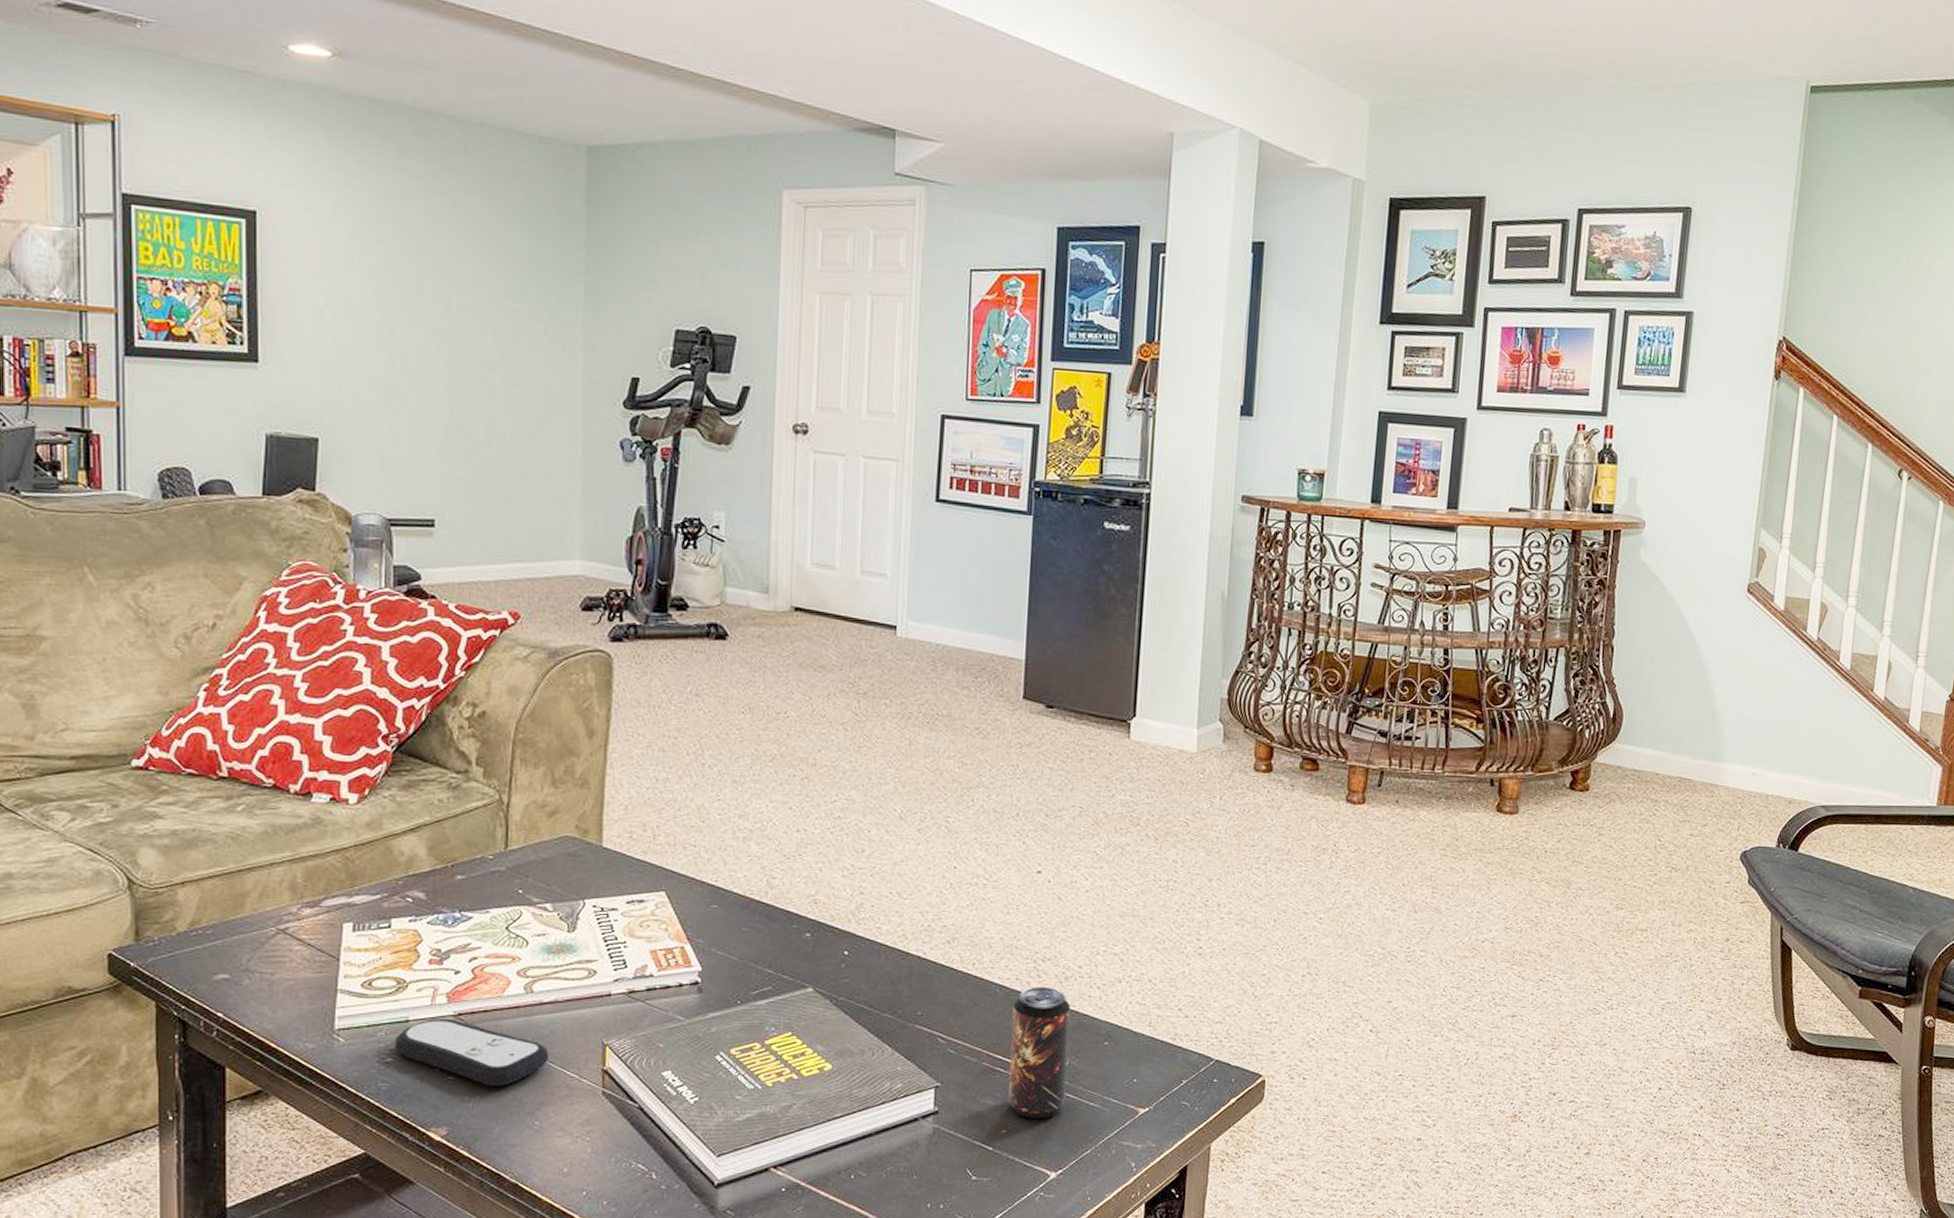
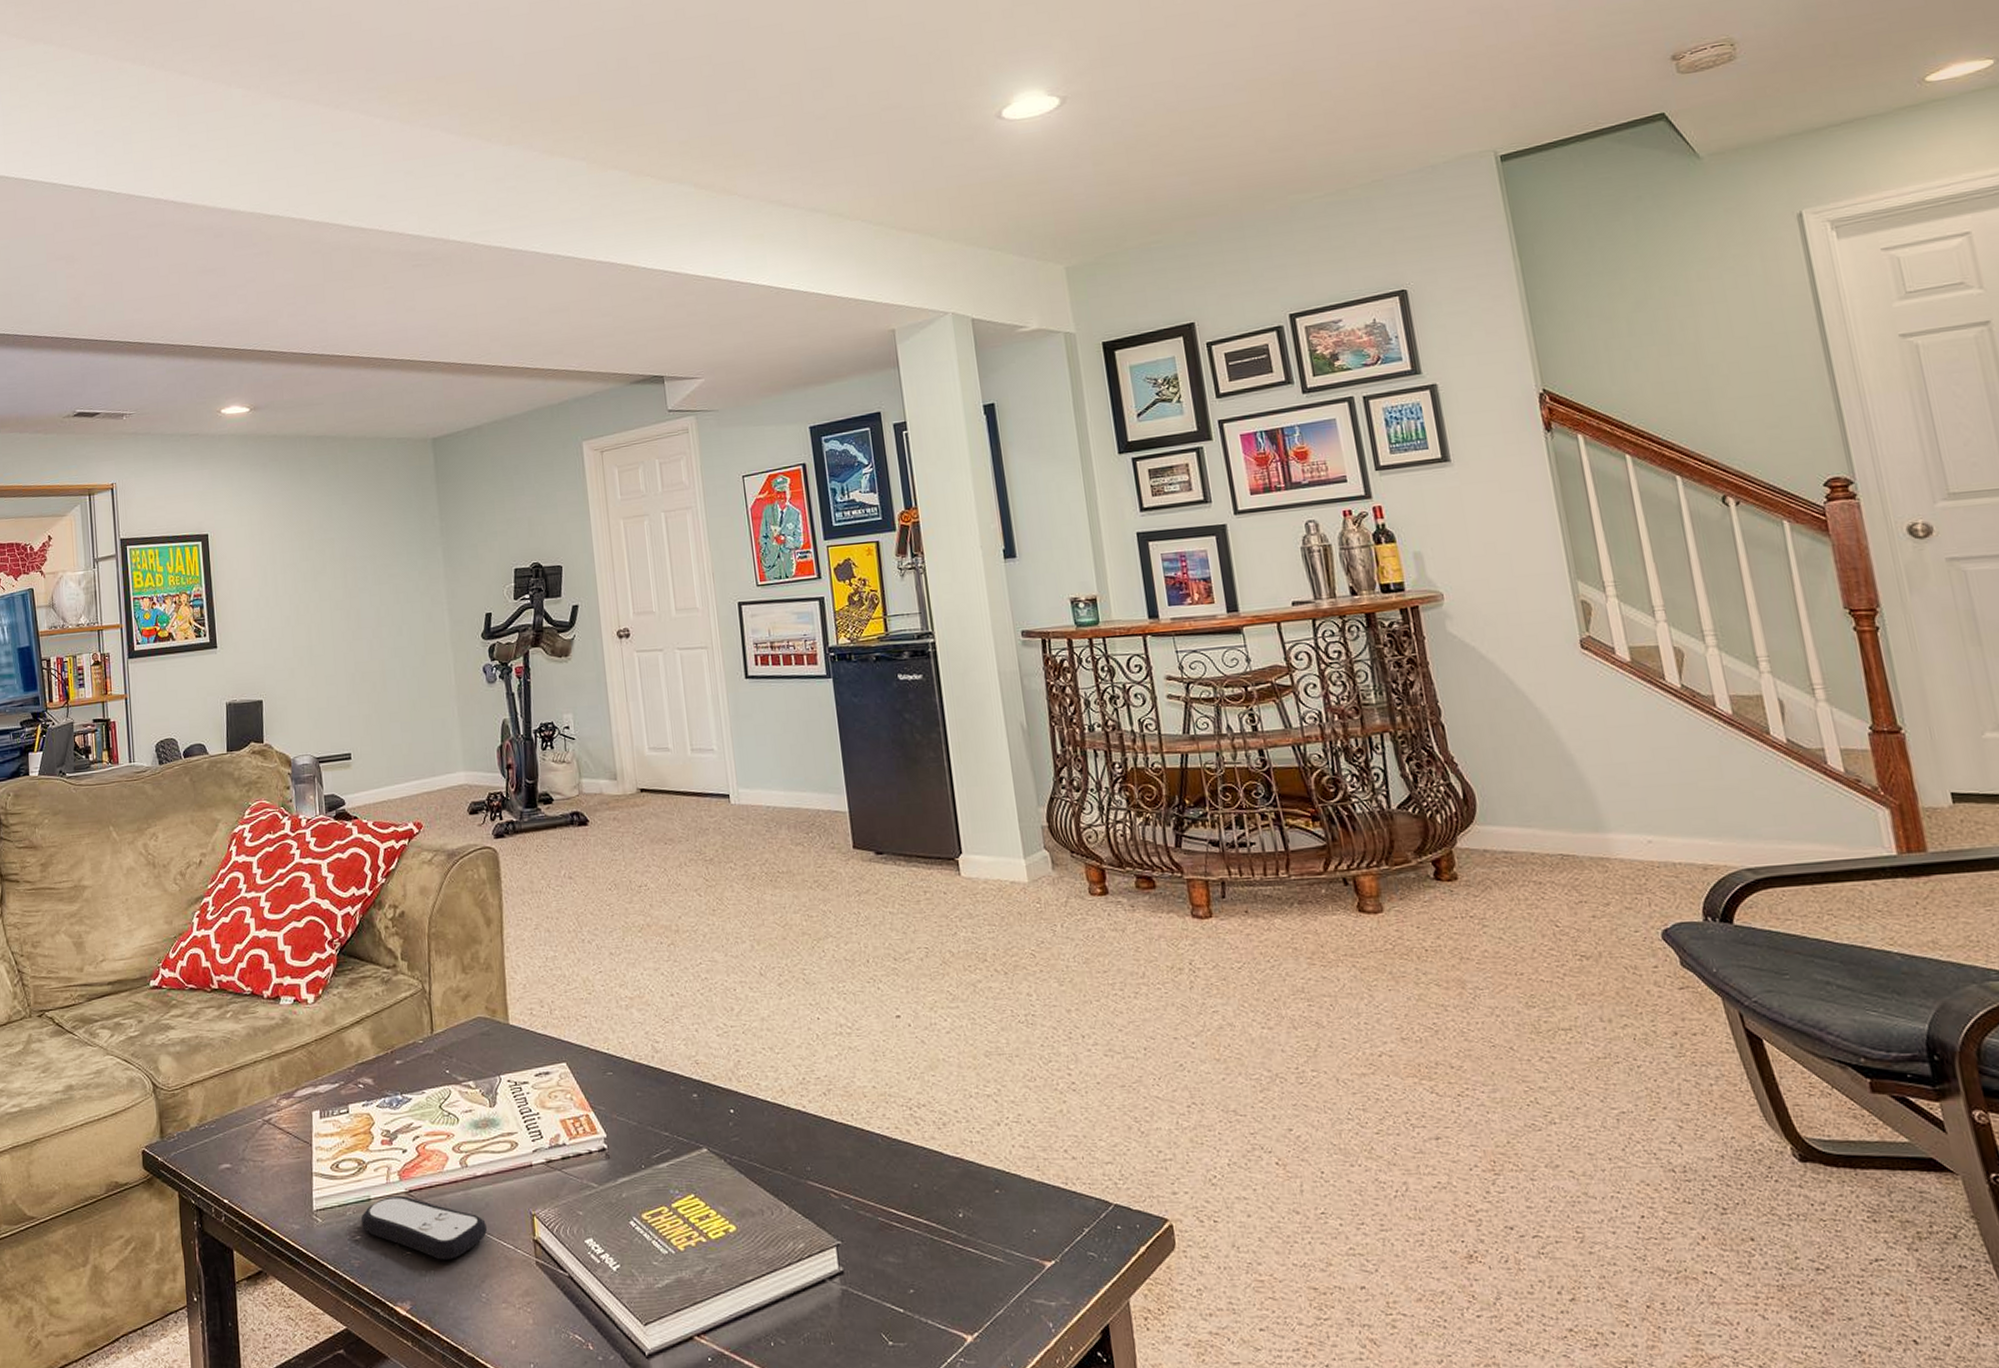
beverage can: present [1008,986,1070,1118] -> none [897,1134,968,1276]

